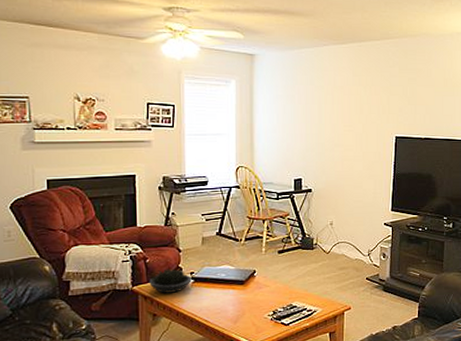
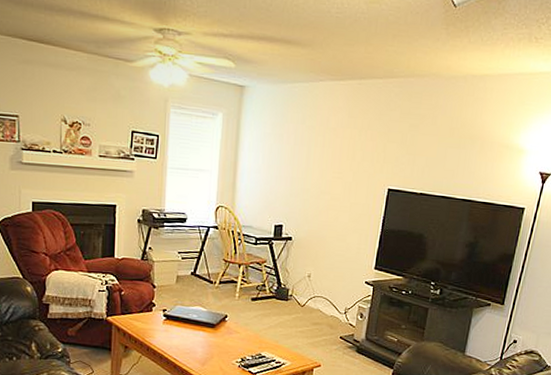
succulent plant: present [149,267,192,293] -> none [123,302,164,328]

